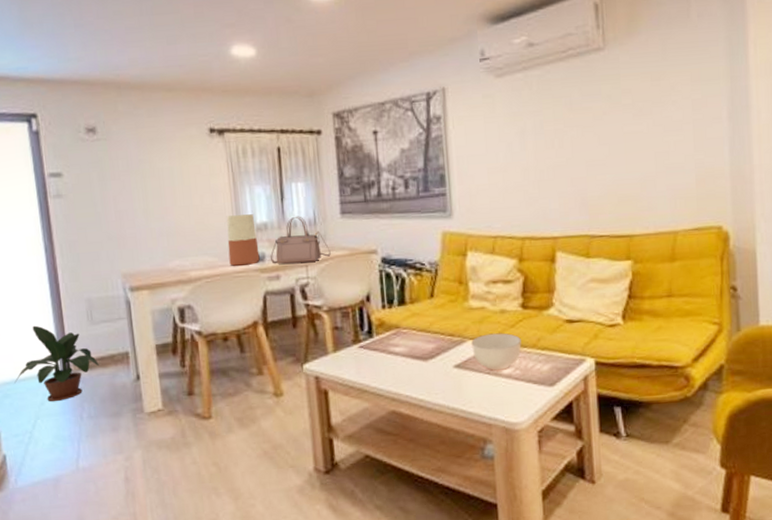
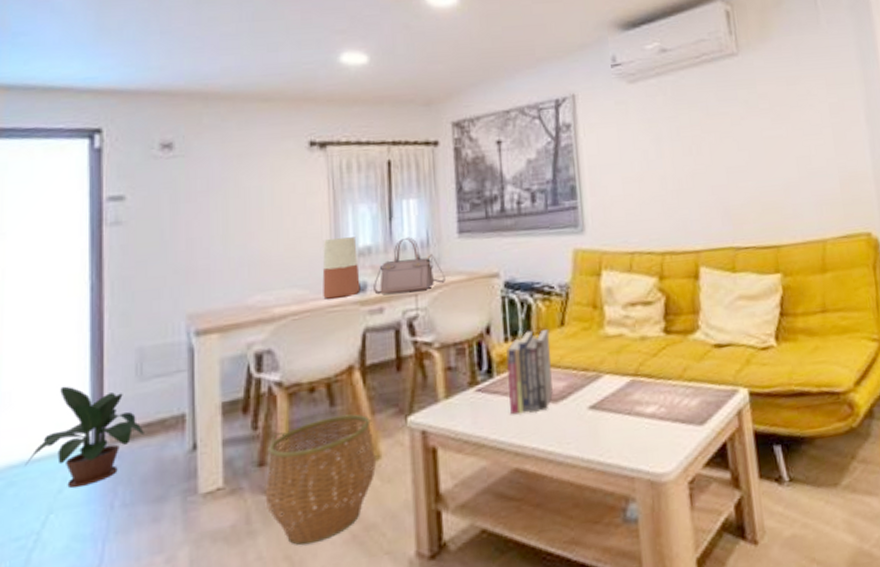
basket: none [194,360,280,456] -> present [265,414,377,545]
books: none [383,300,424,368] -> present [506,329,553,415]
bowl: present [471,333,522,371] -> none [608,363,666,411]

